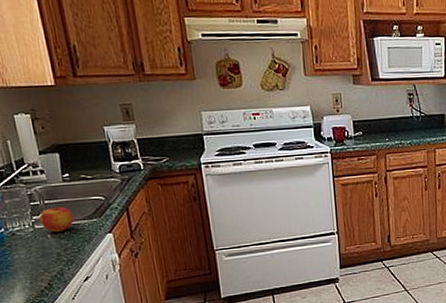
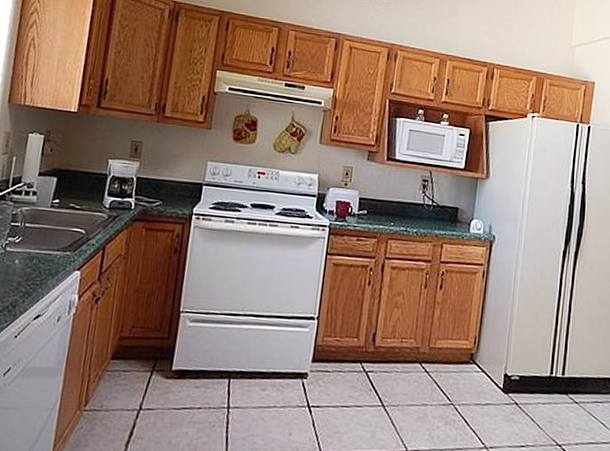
apple: present [39,206,74,232] -> none [13,232,49,259]

